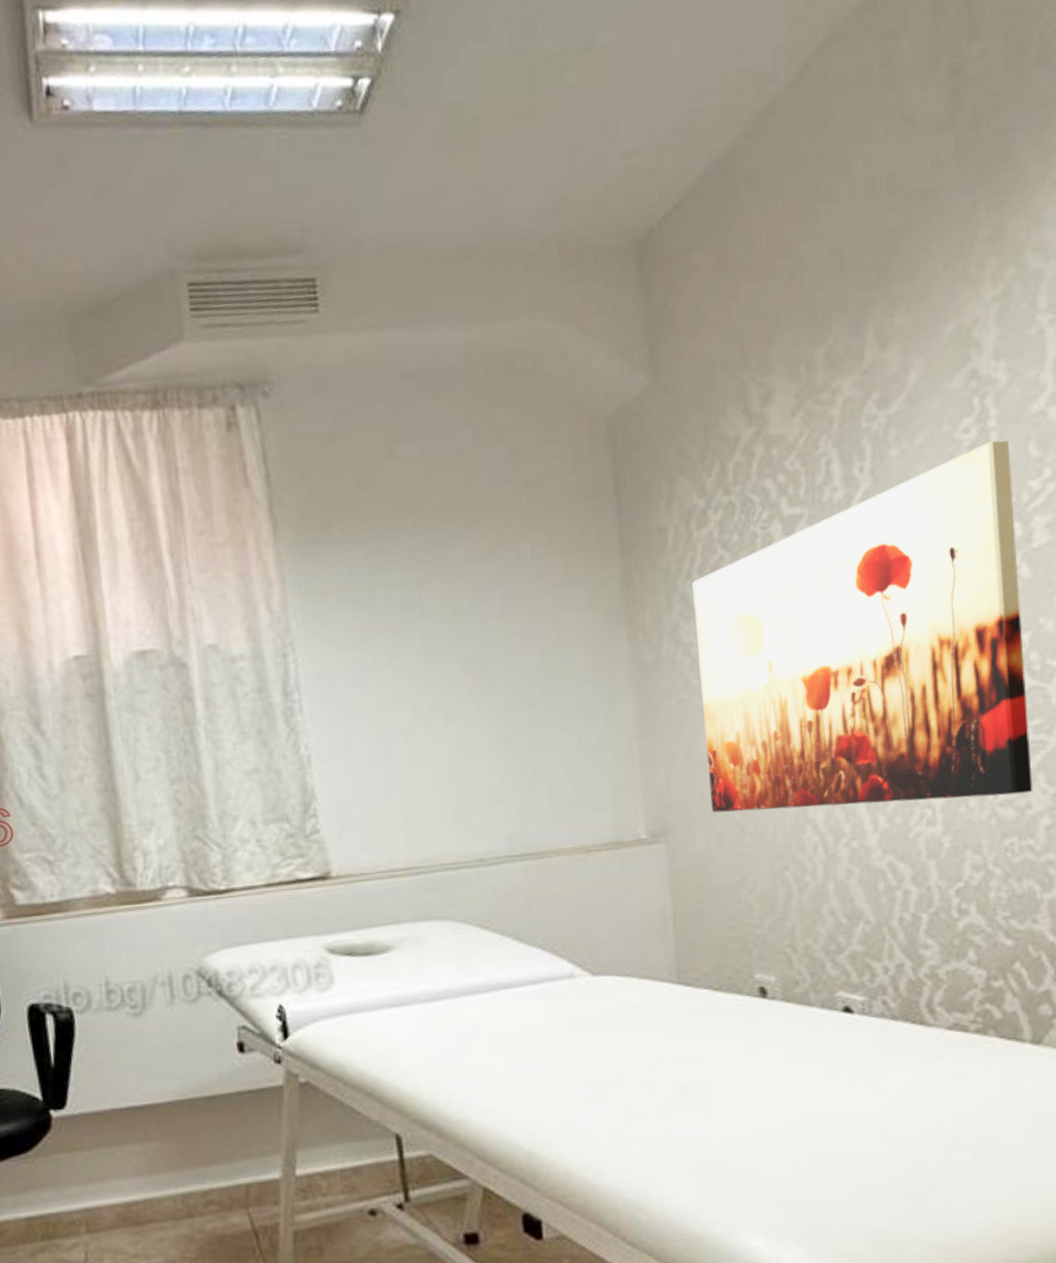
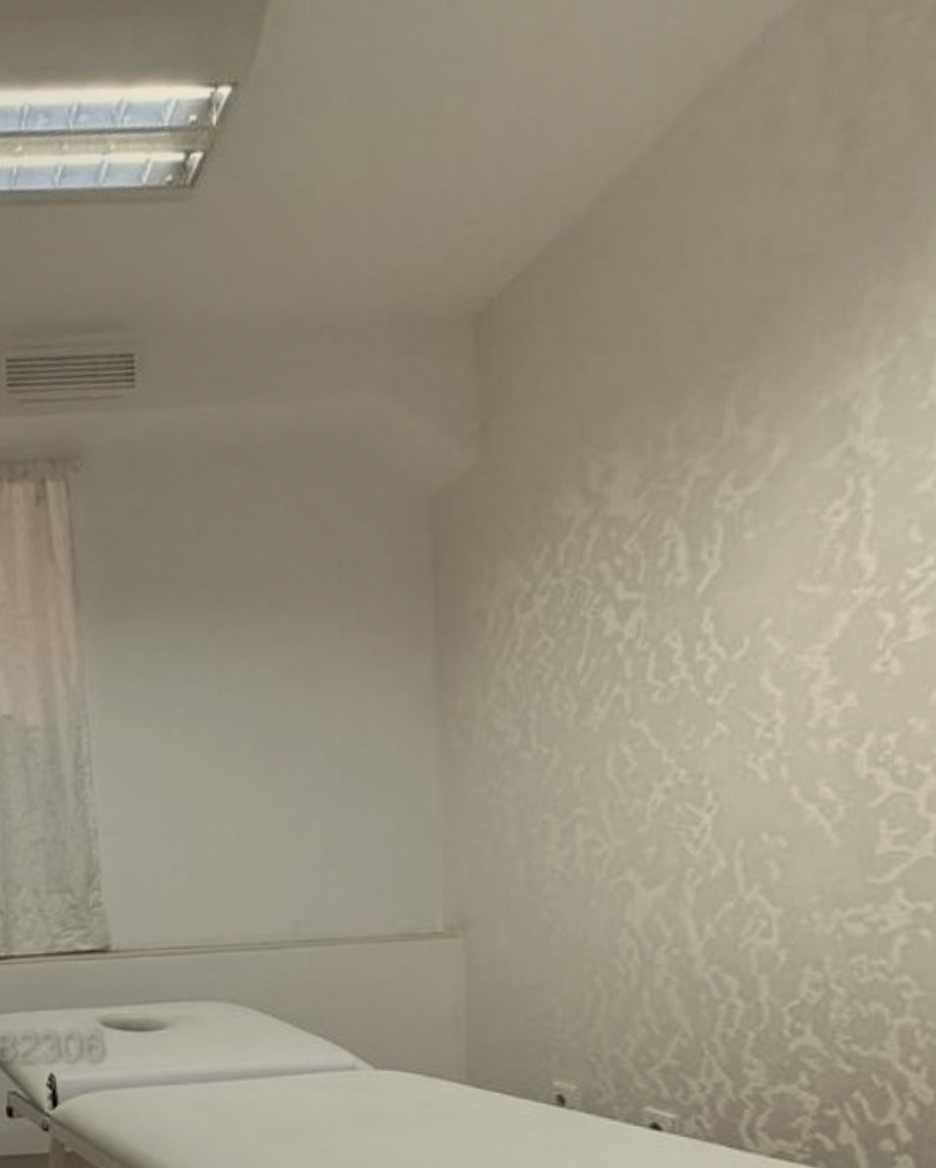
wall art: present [692,440,1033,813] -> none [511,523,889,910]

